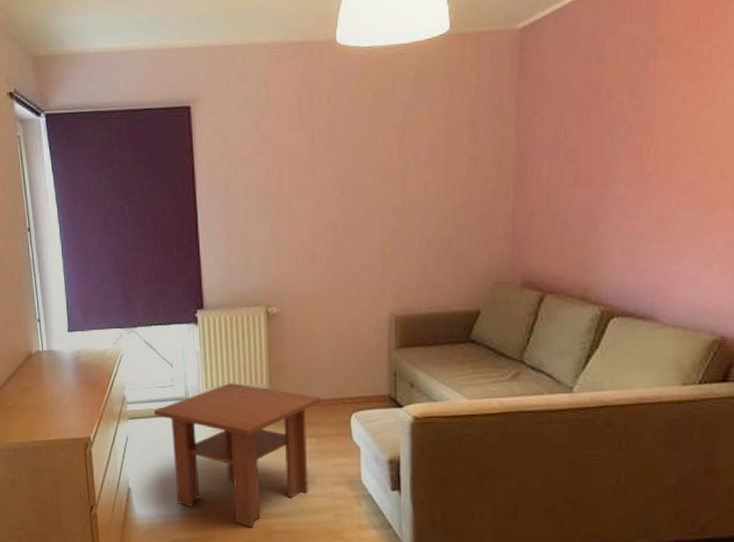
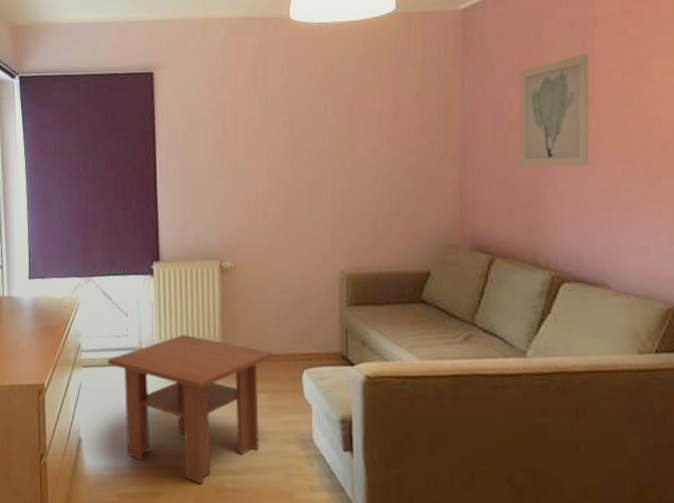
wall art: none [574,75,650,200] -> present [519,54,589,167]

